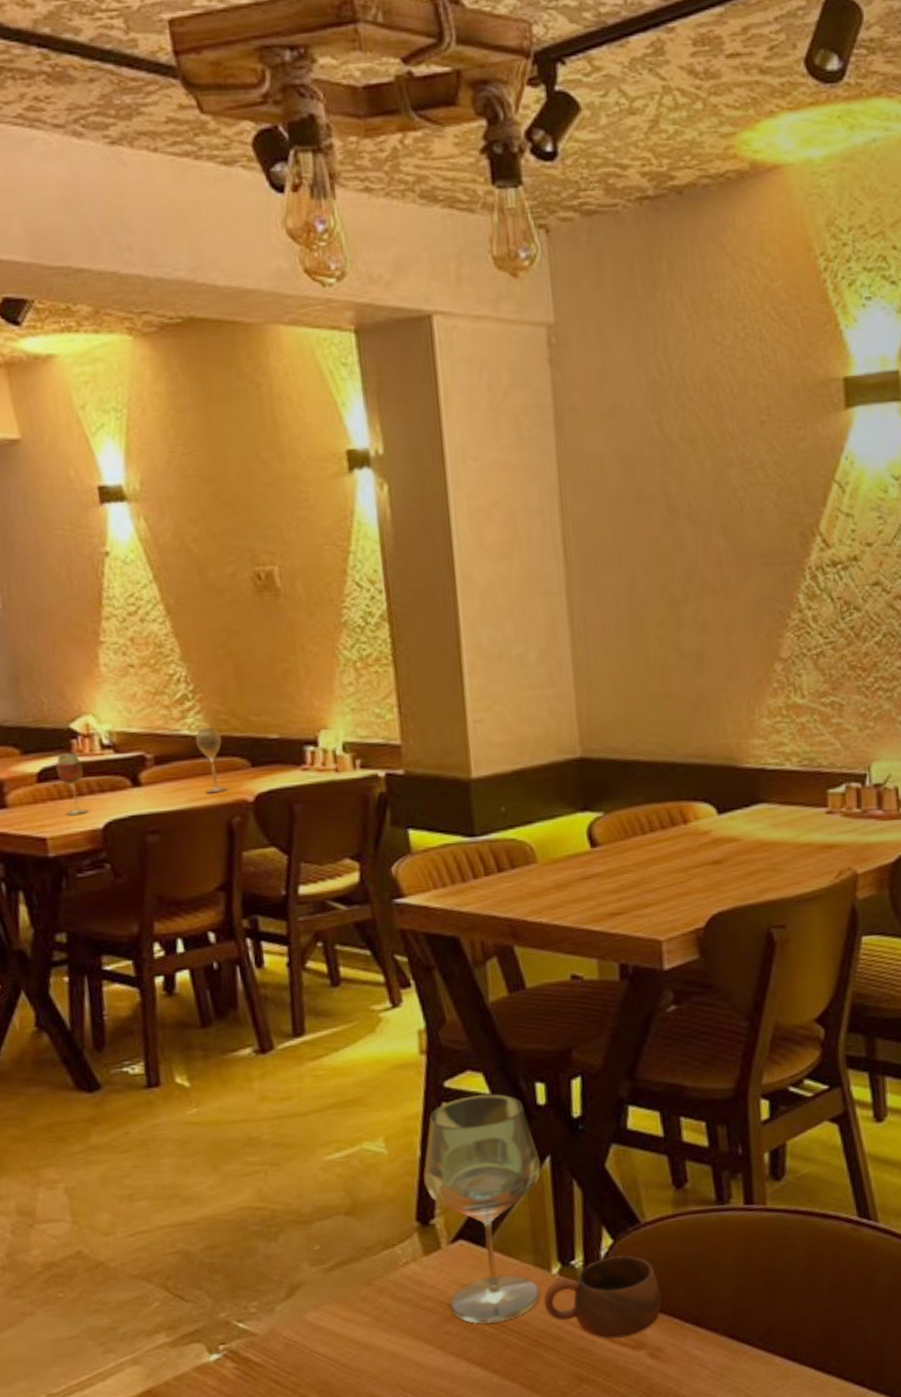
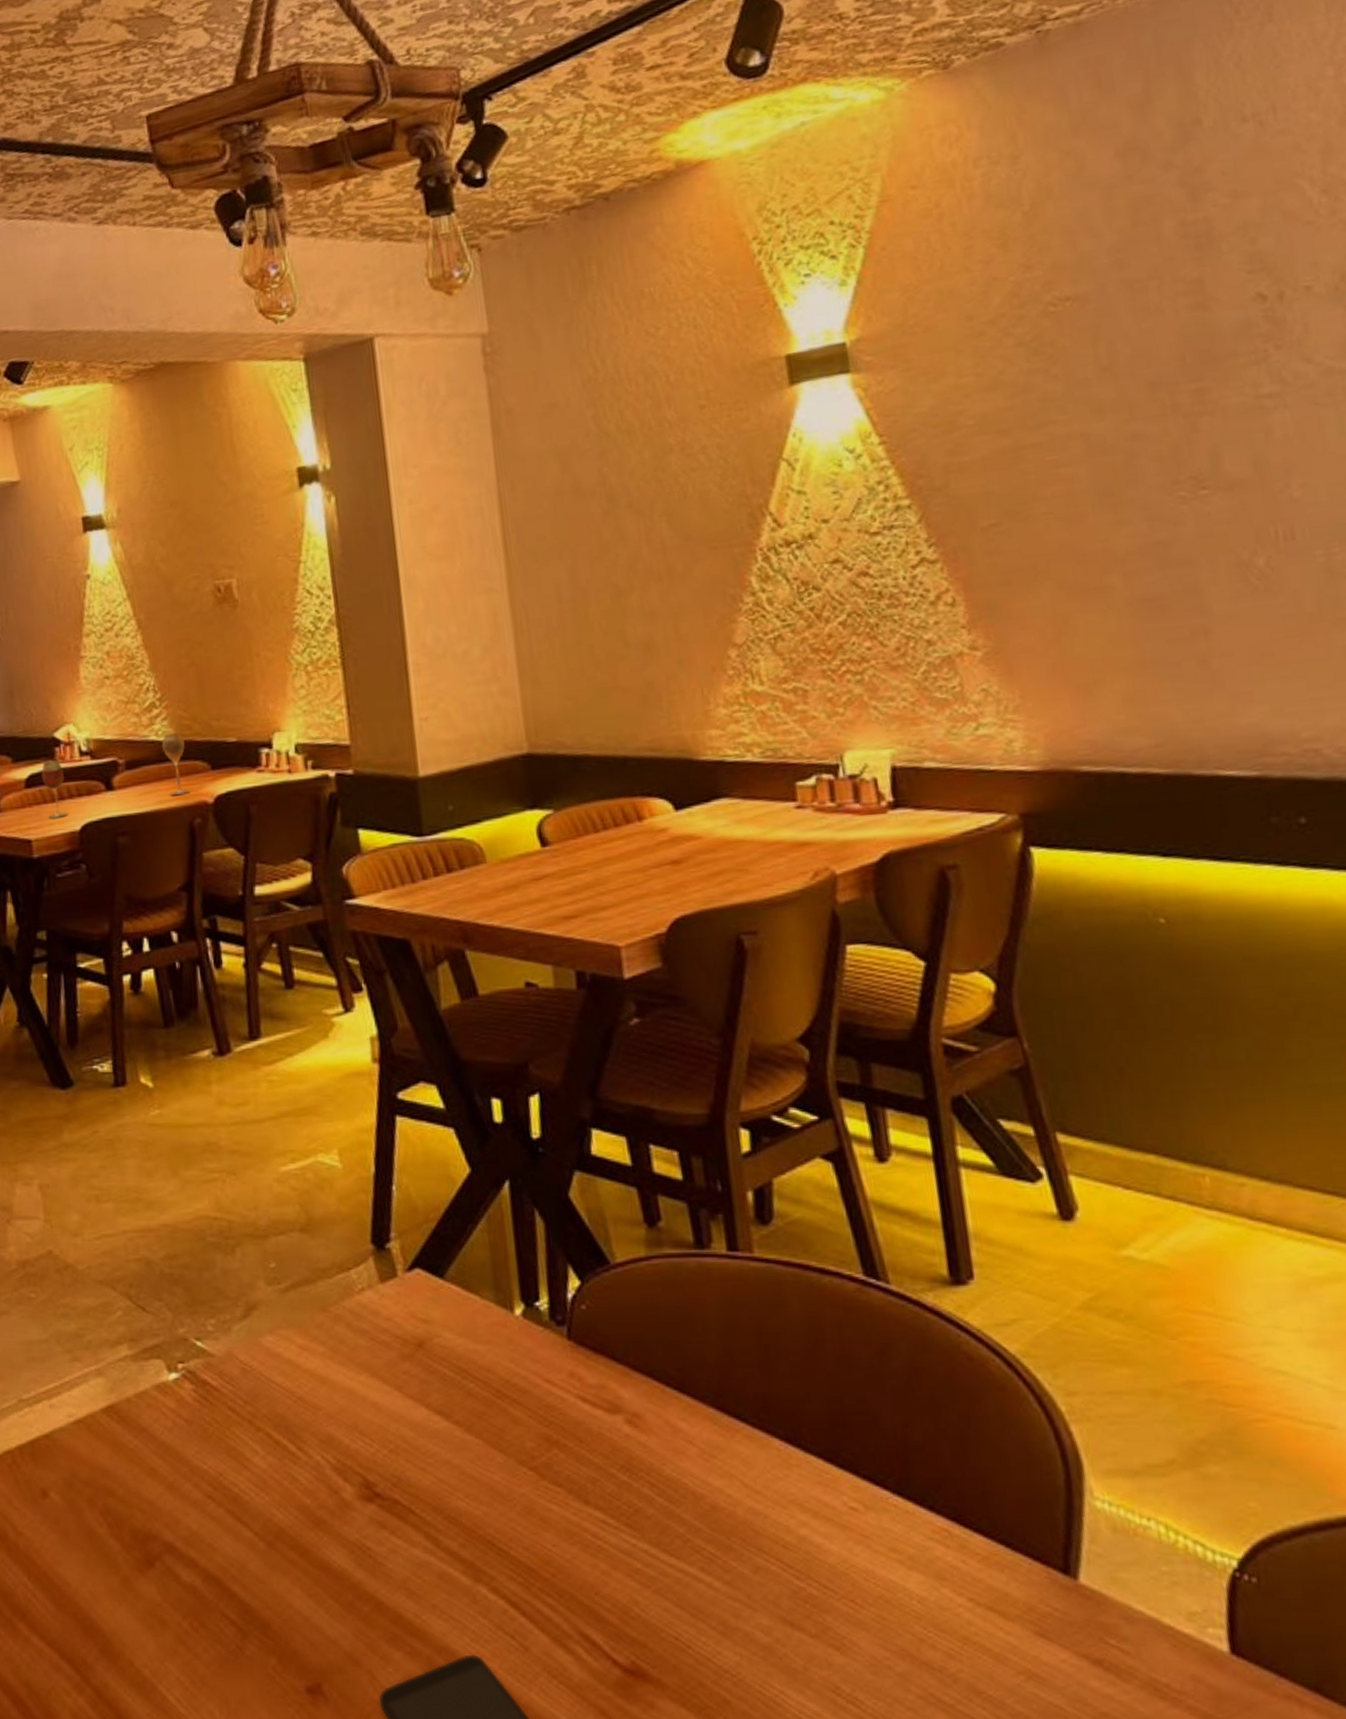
wine glass: present [423,1094,541,1324] -> none [378,1108,503,1367]
cup: present [543,1255,662,1338] -> none [506,1301,638,1397]

